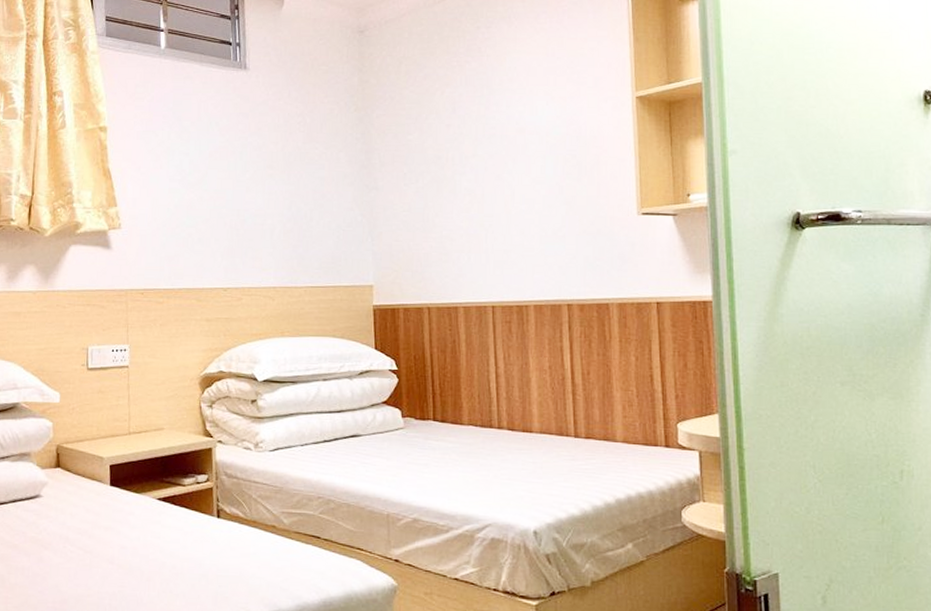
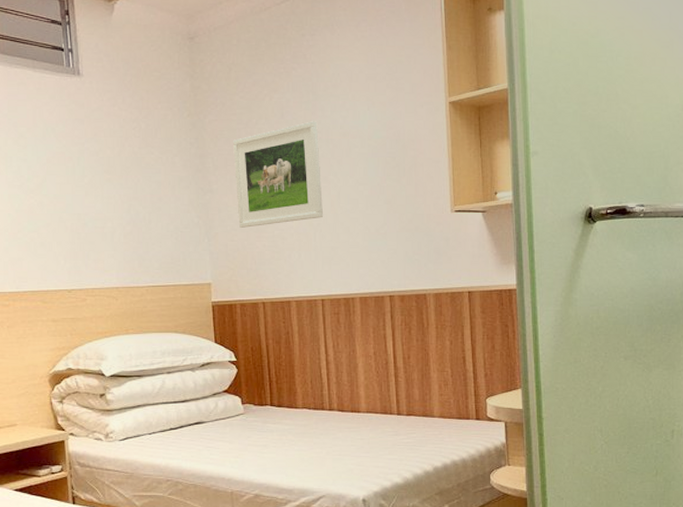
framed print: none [401,116,497,227] -> present [233,121,324,228]

